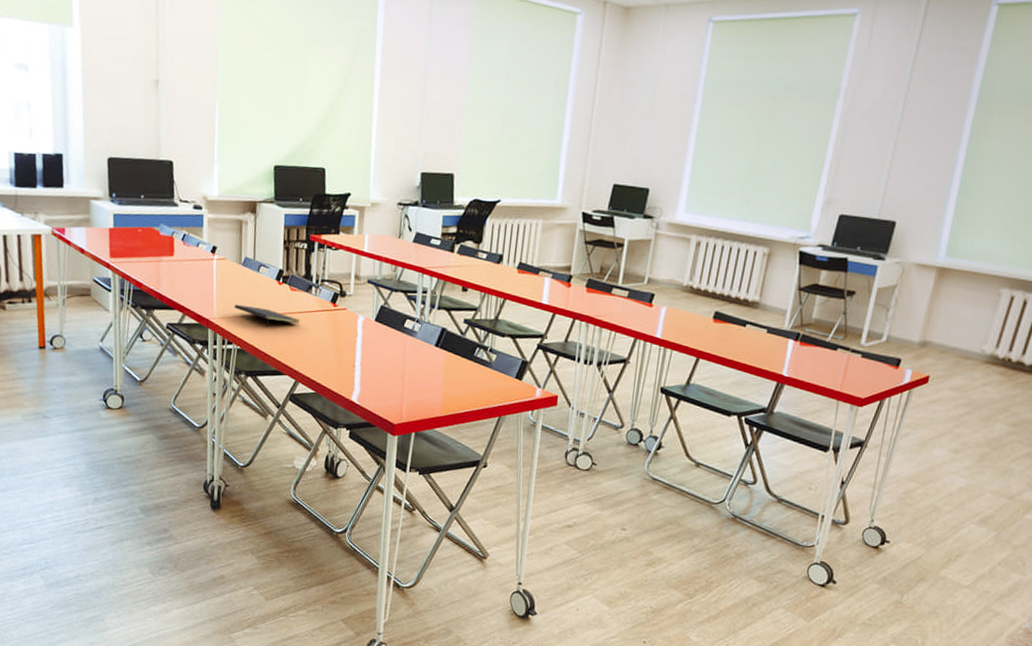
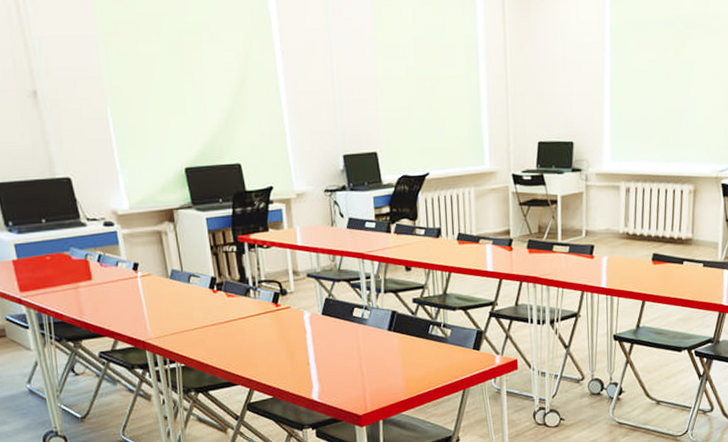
notepad: present [234,304,300,327] -> none [169,320,243,339]

